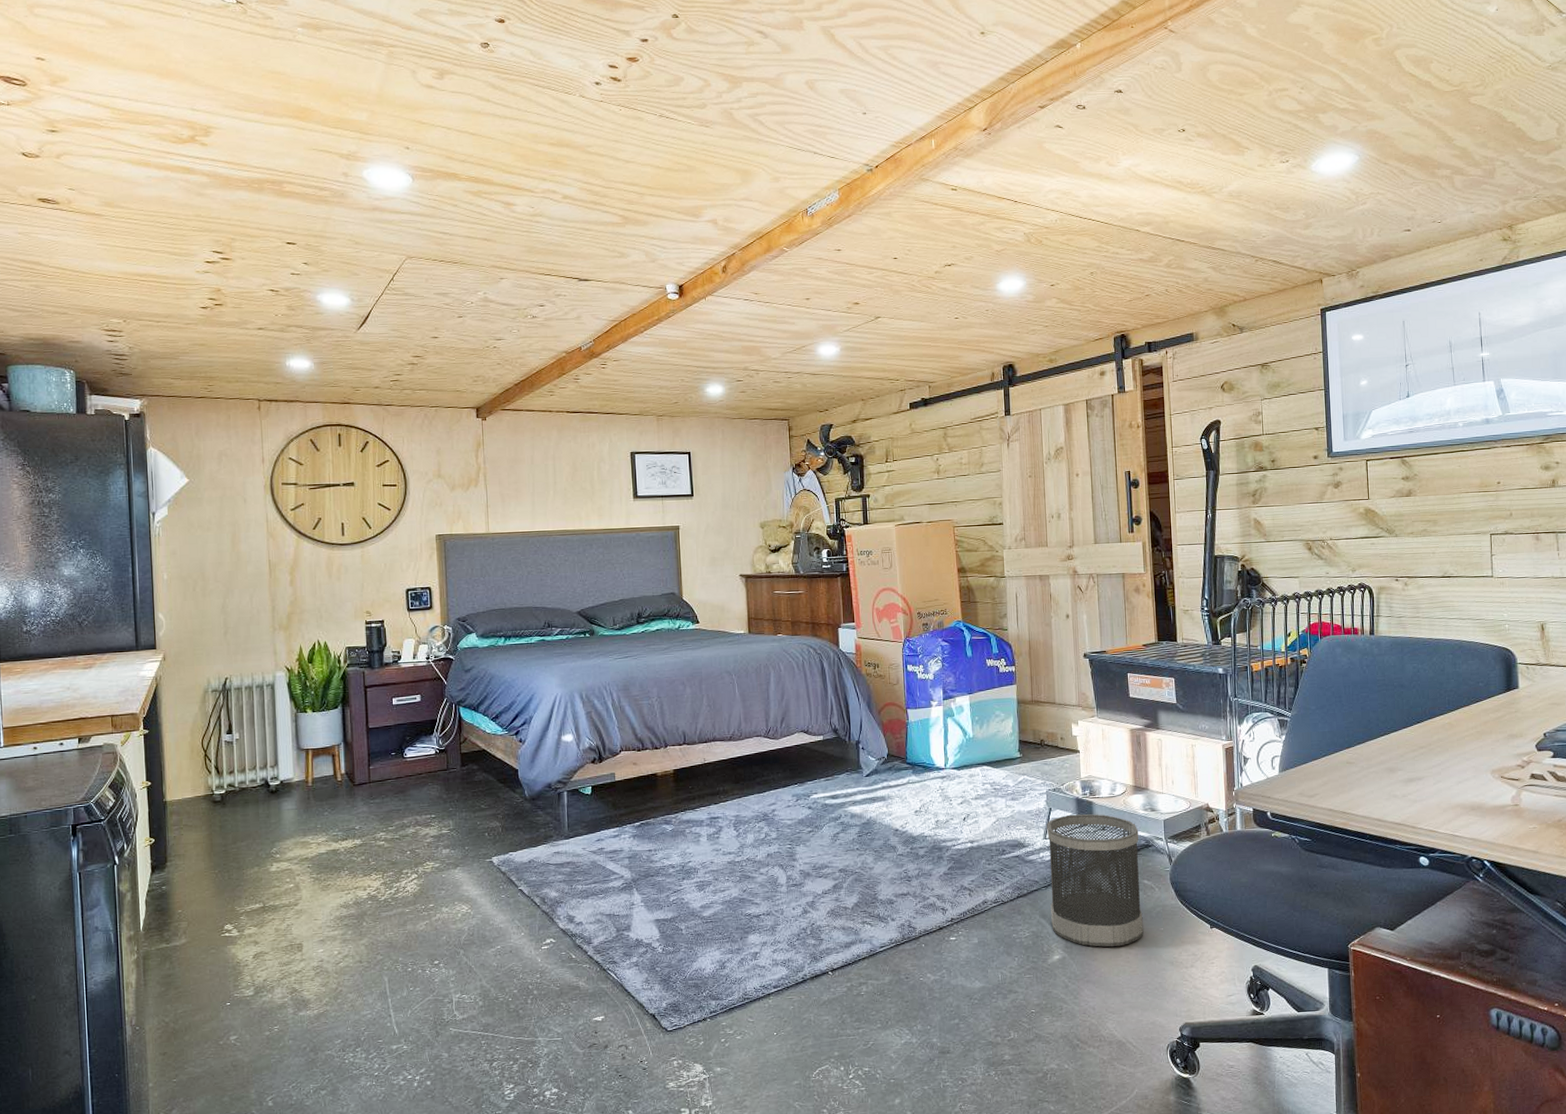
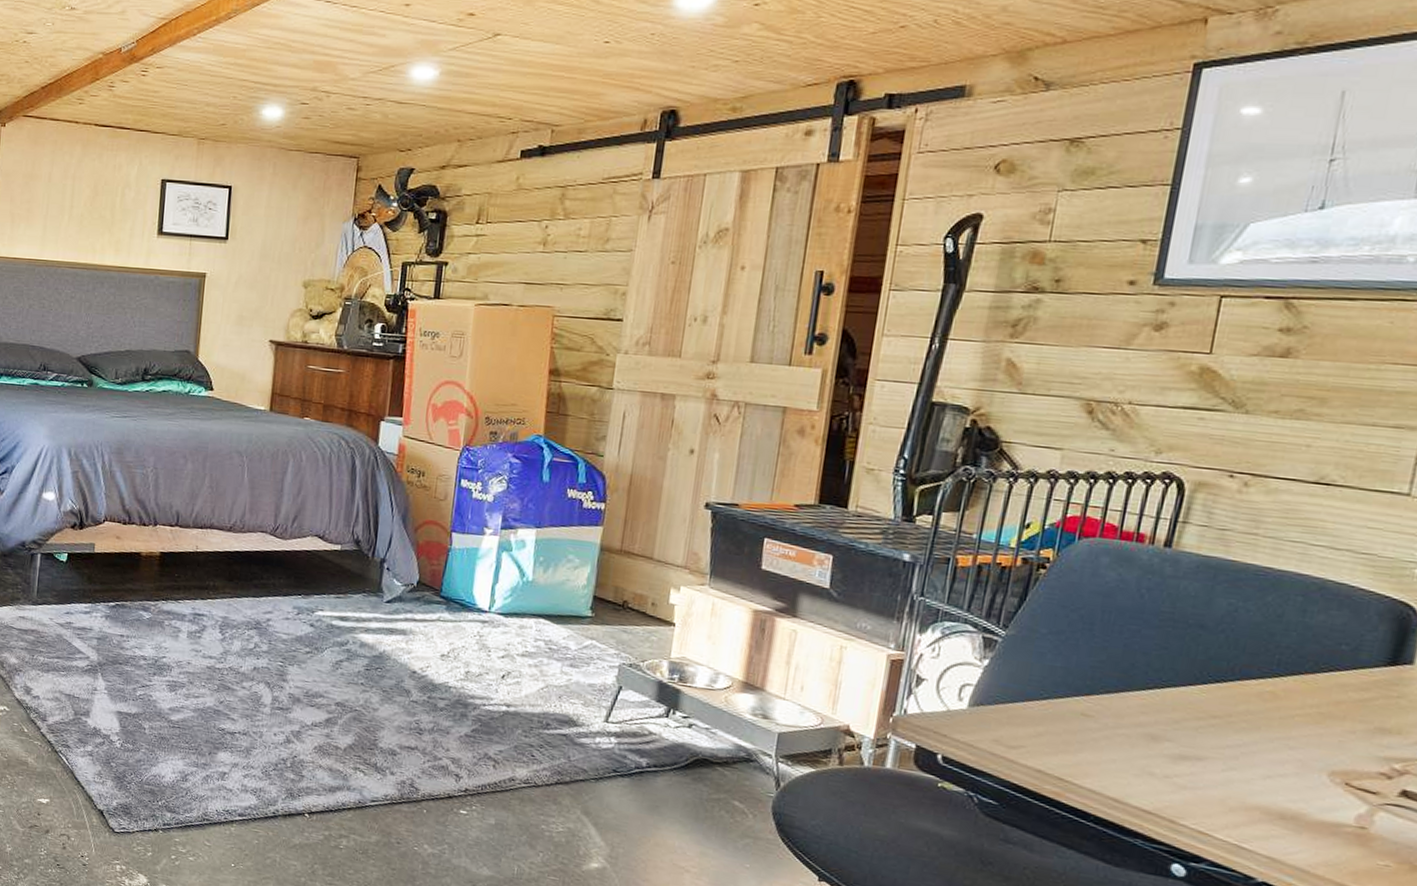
wastebasket: present [1047,813,1144,947] -> none [595,699,740,873]

